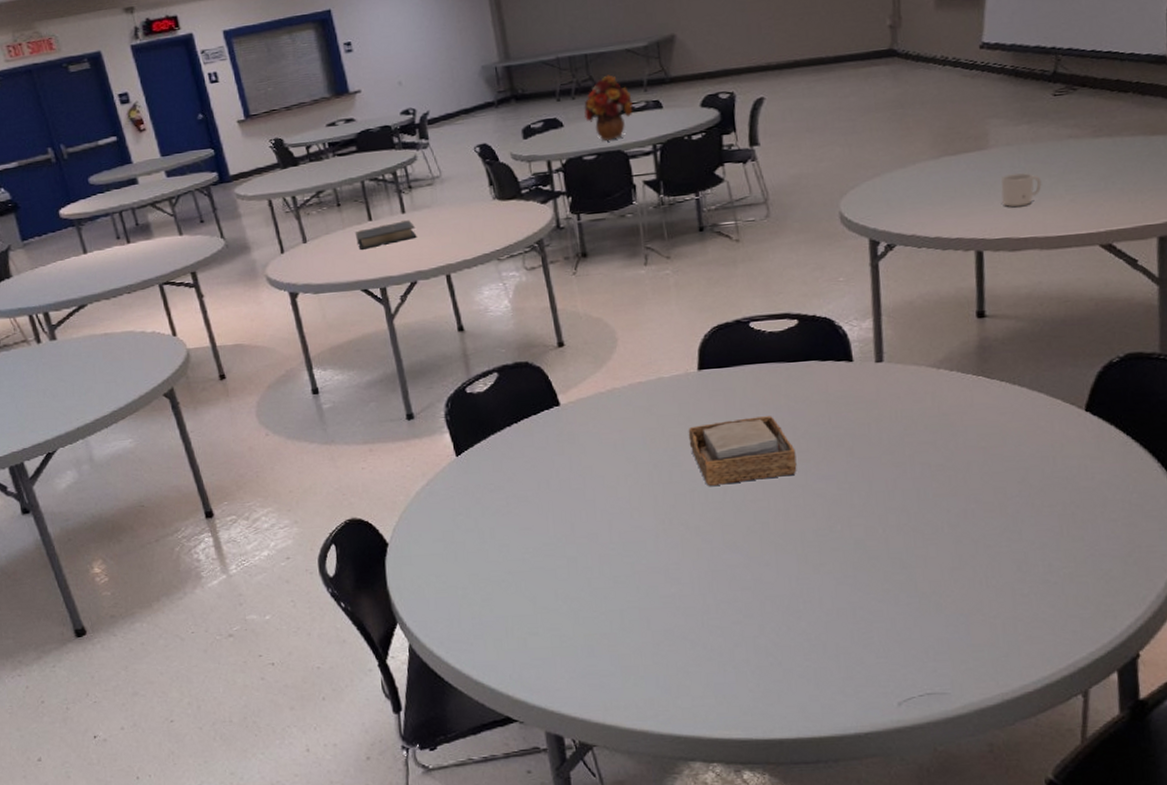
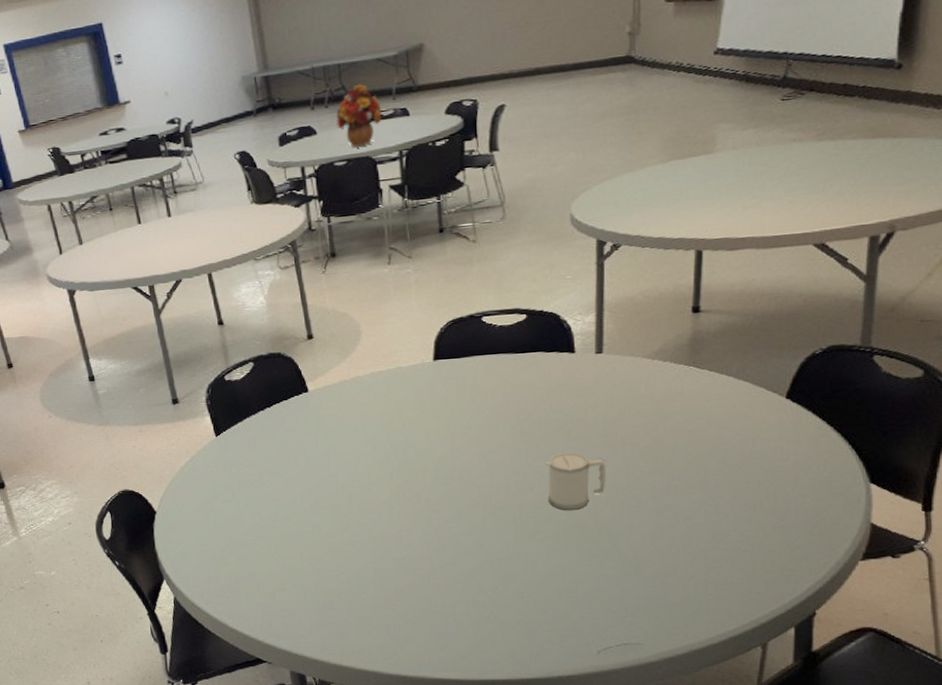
book: present [354,220,417,250] -> none [125,223,182,251]
napkin holder: present [688,416,797,486] -> none [422,402,519,464]
mug: none [827,472,896,539] -> present [545,452,606,511]
mug: present [1001,173,1042,208] -> none [724,176,763,209]

